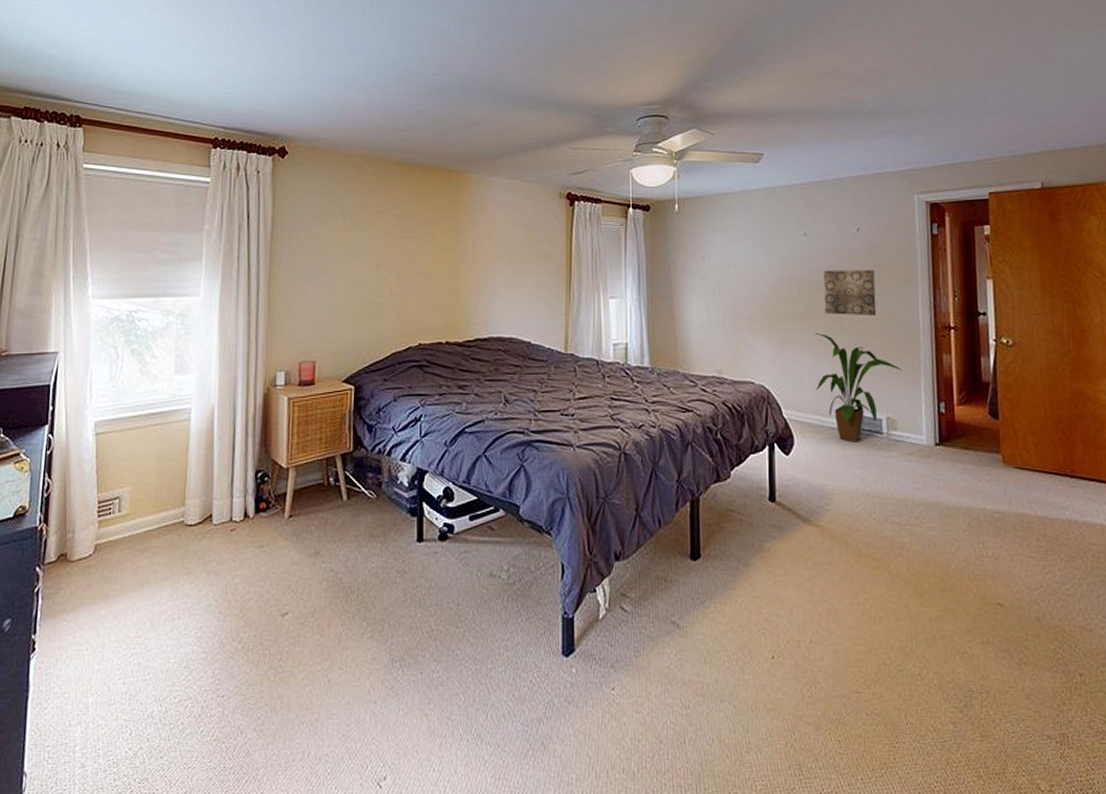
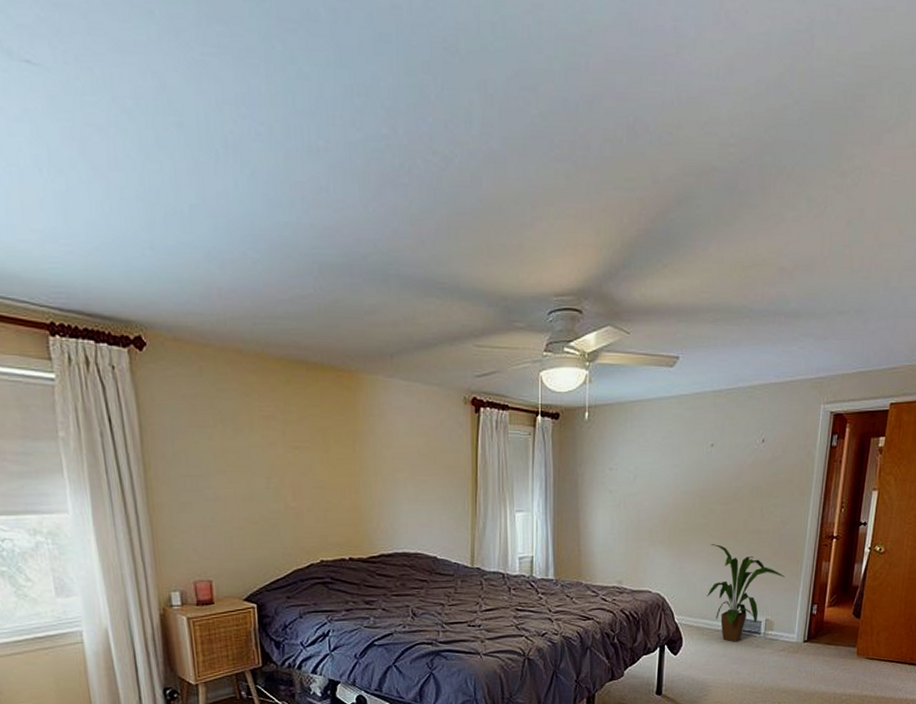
wall art: present [823,270,877,317] -> none [722,482,773,527]

